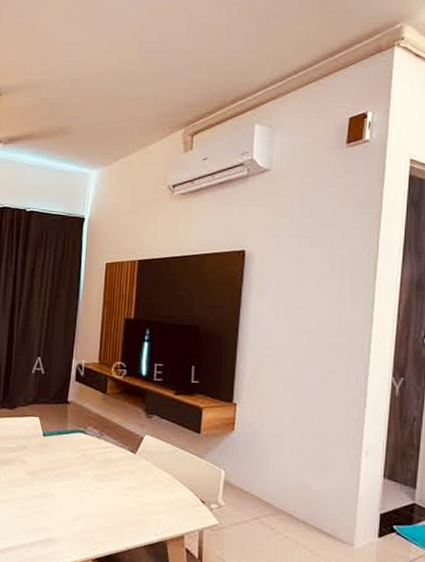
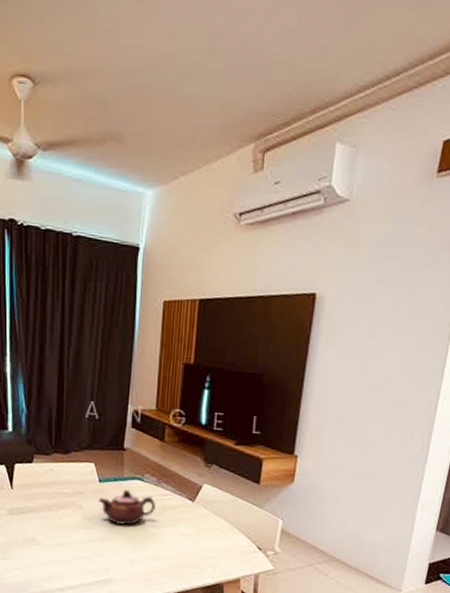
teapot: none [42,442,98,480] -> present [99,489,156,525]

